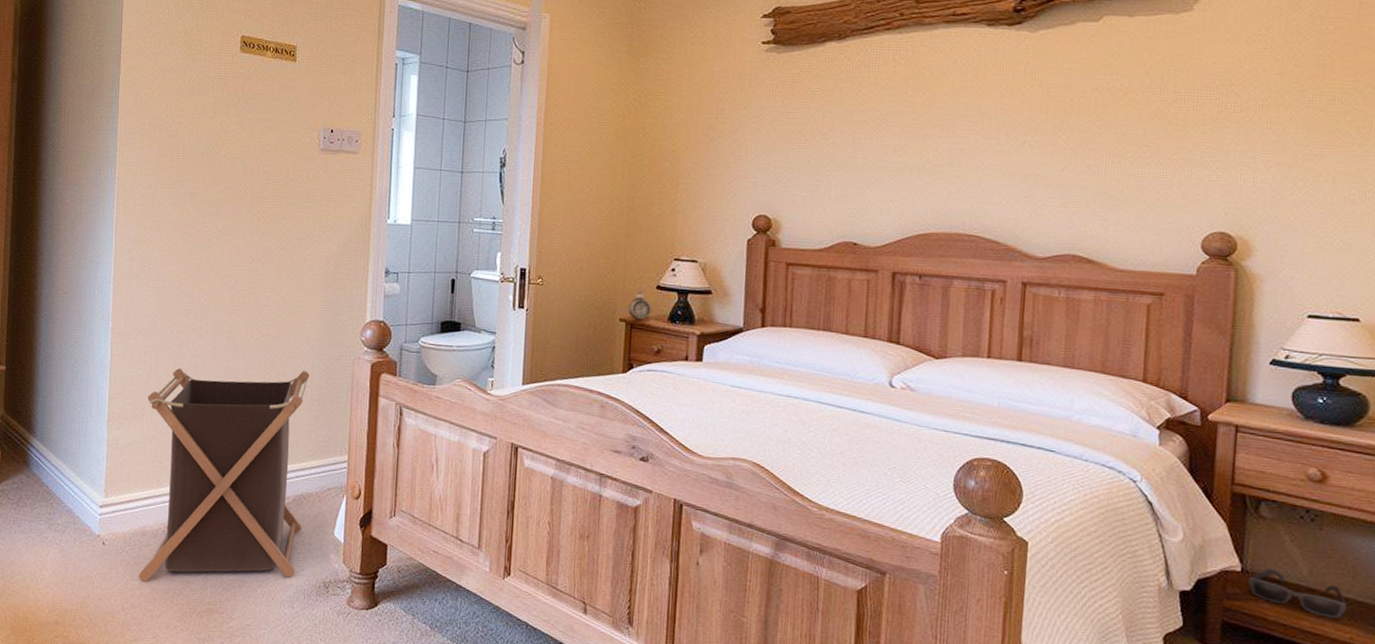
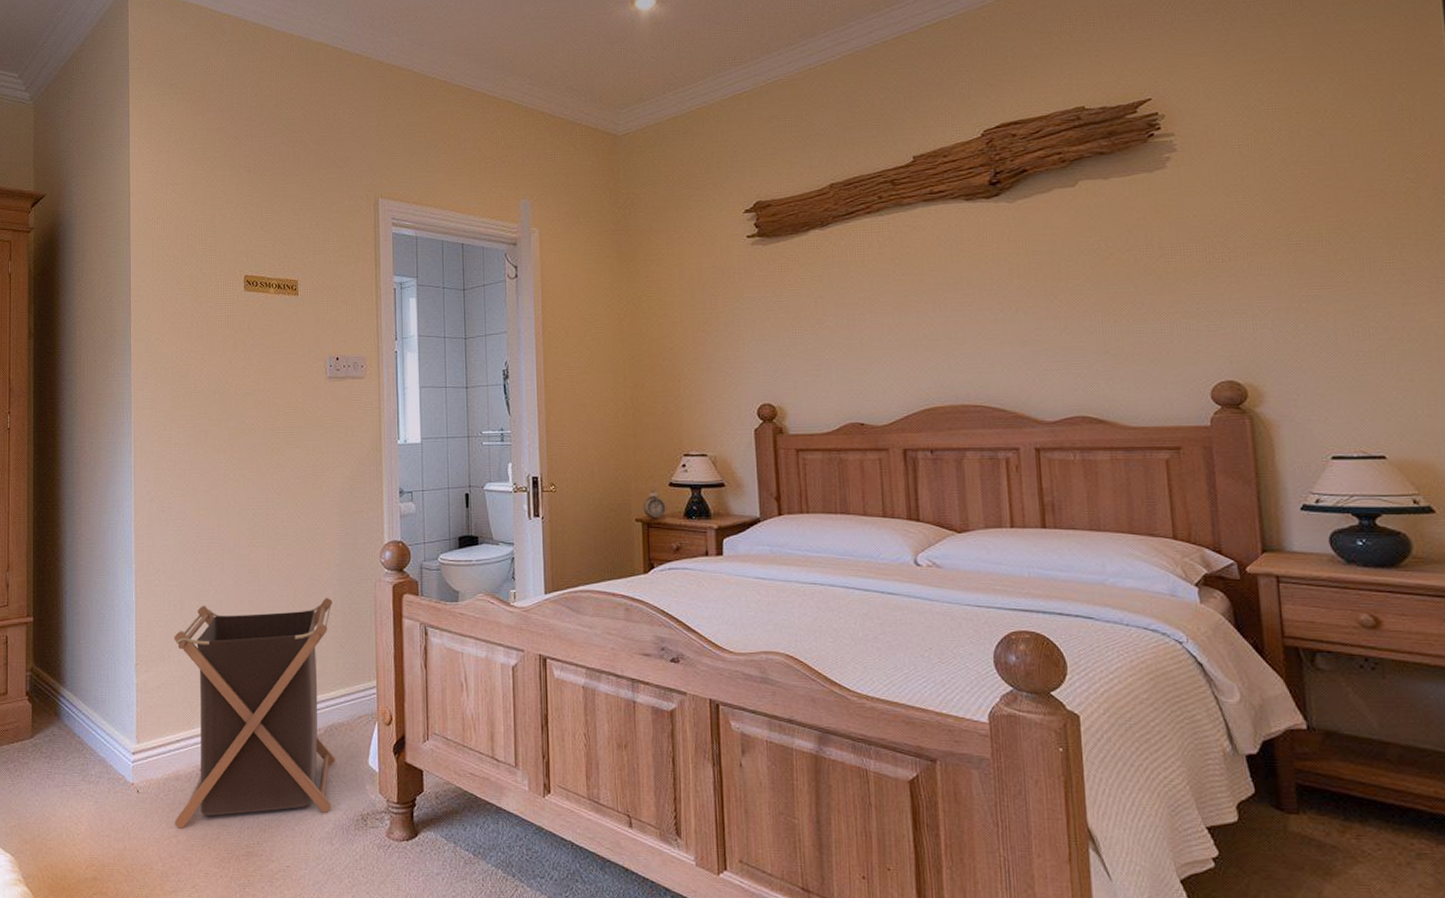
glasses: present [1248,567,1348,619] -> none [1316,723,1427,772]

